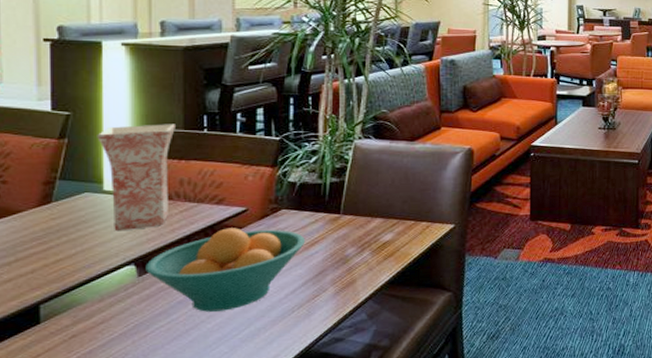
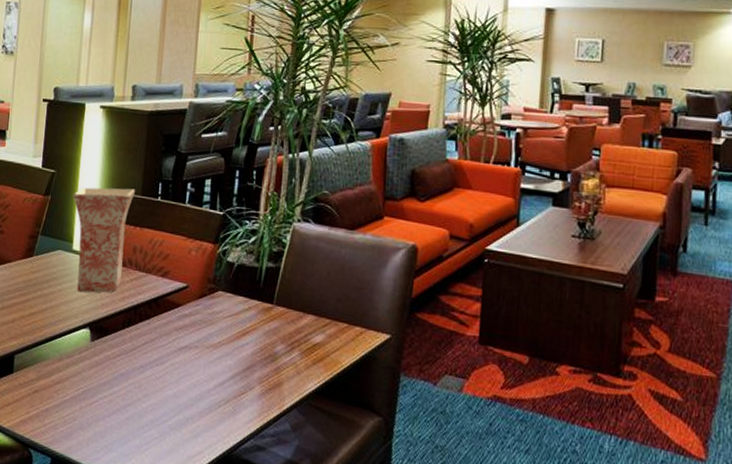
fruit bowl: present [145,228,306,312] -> none [97,303,238,392]

